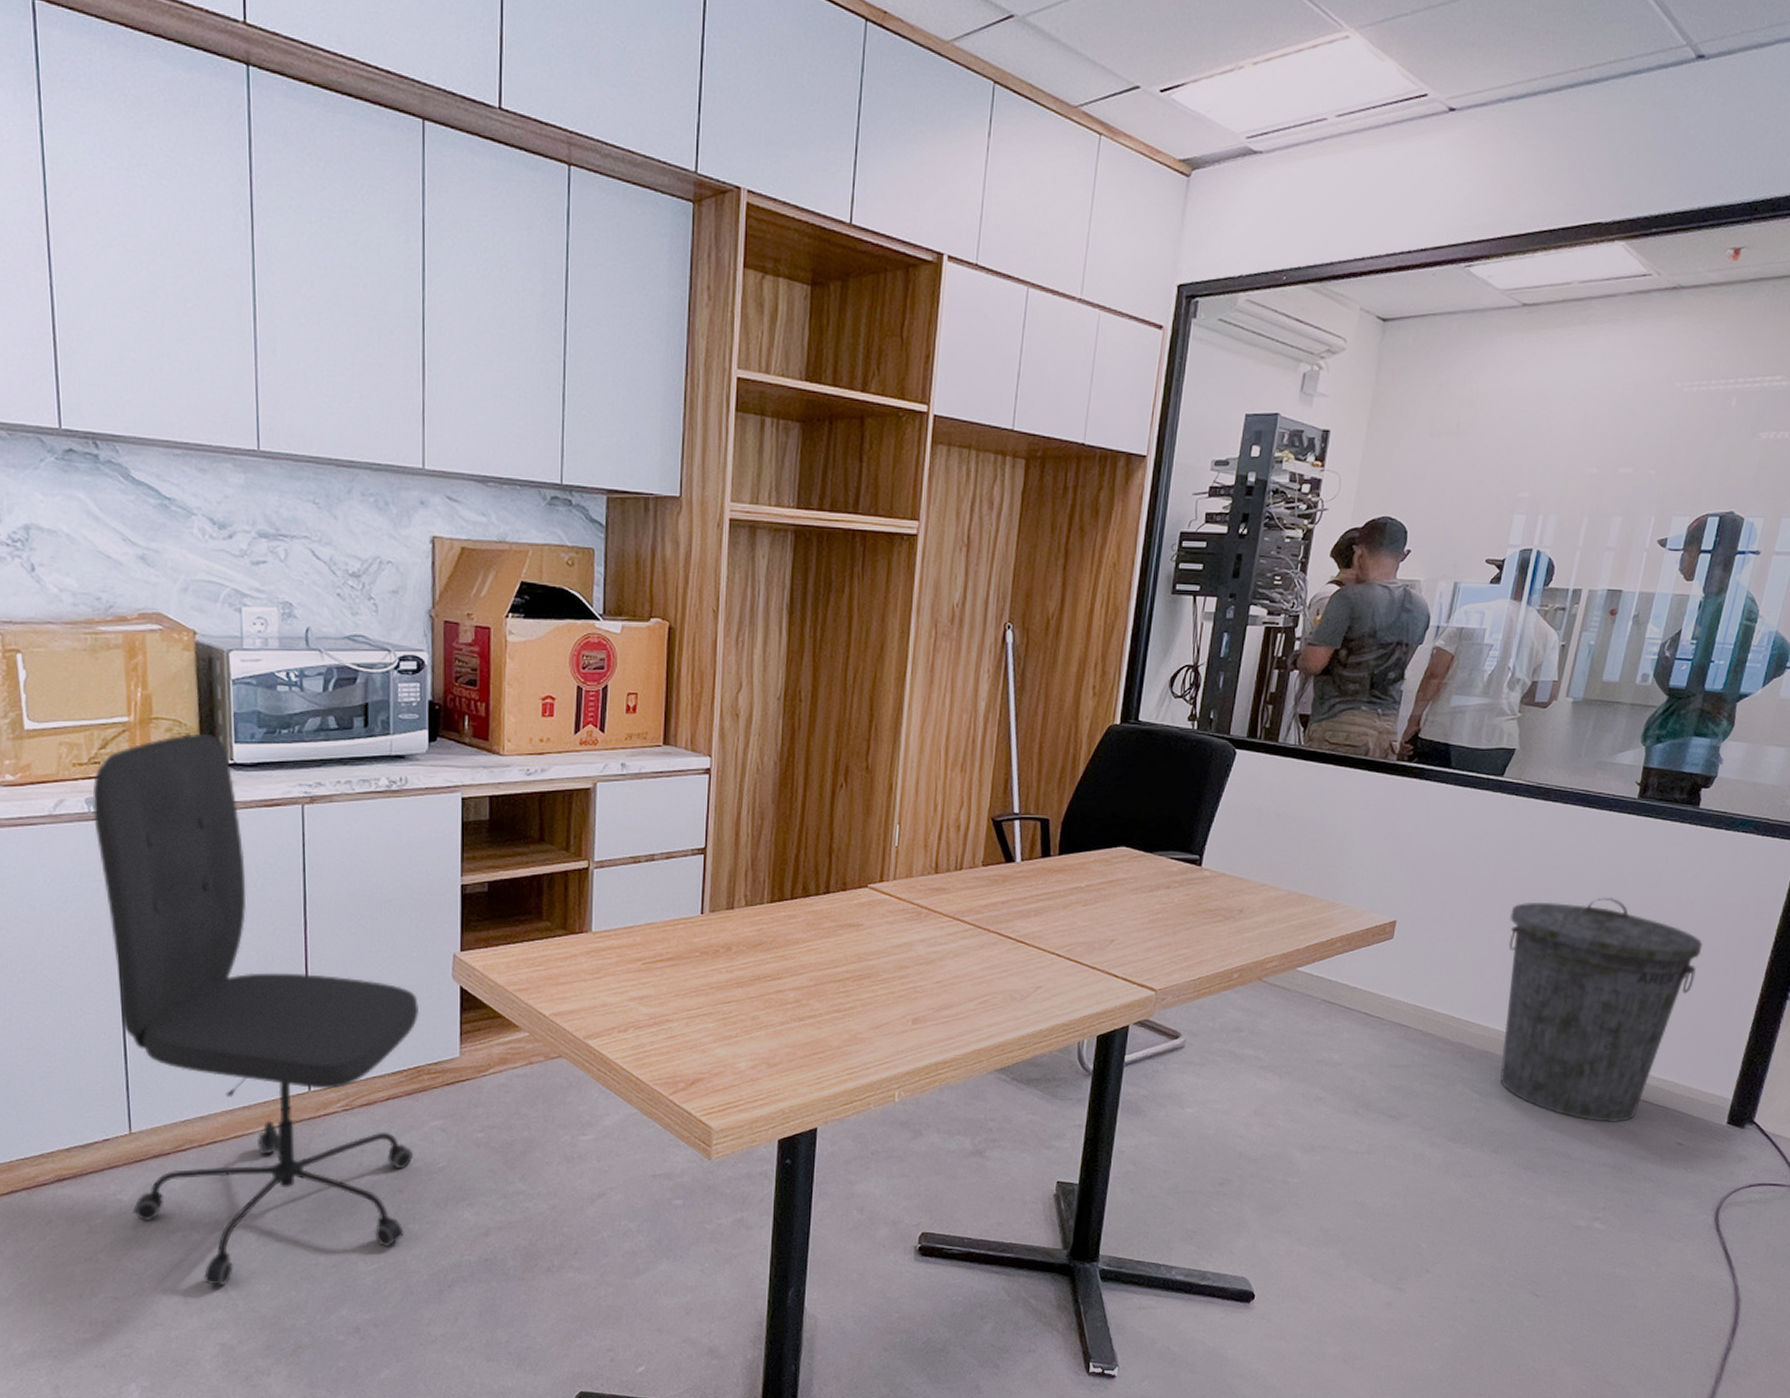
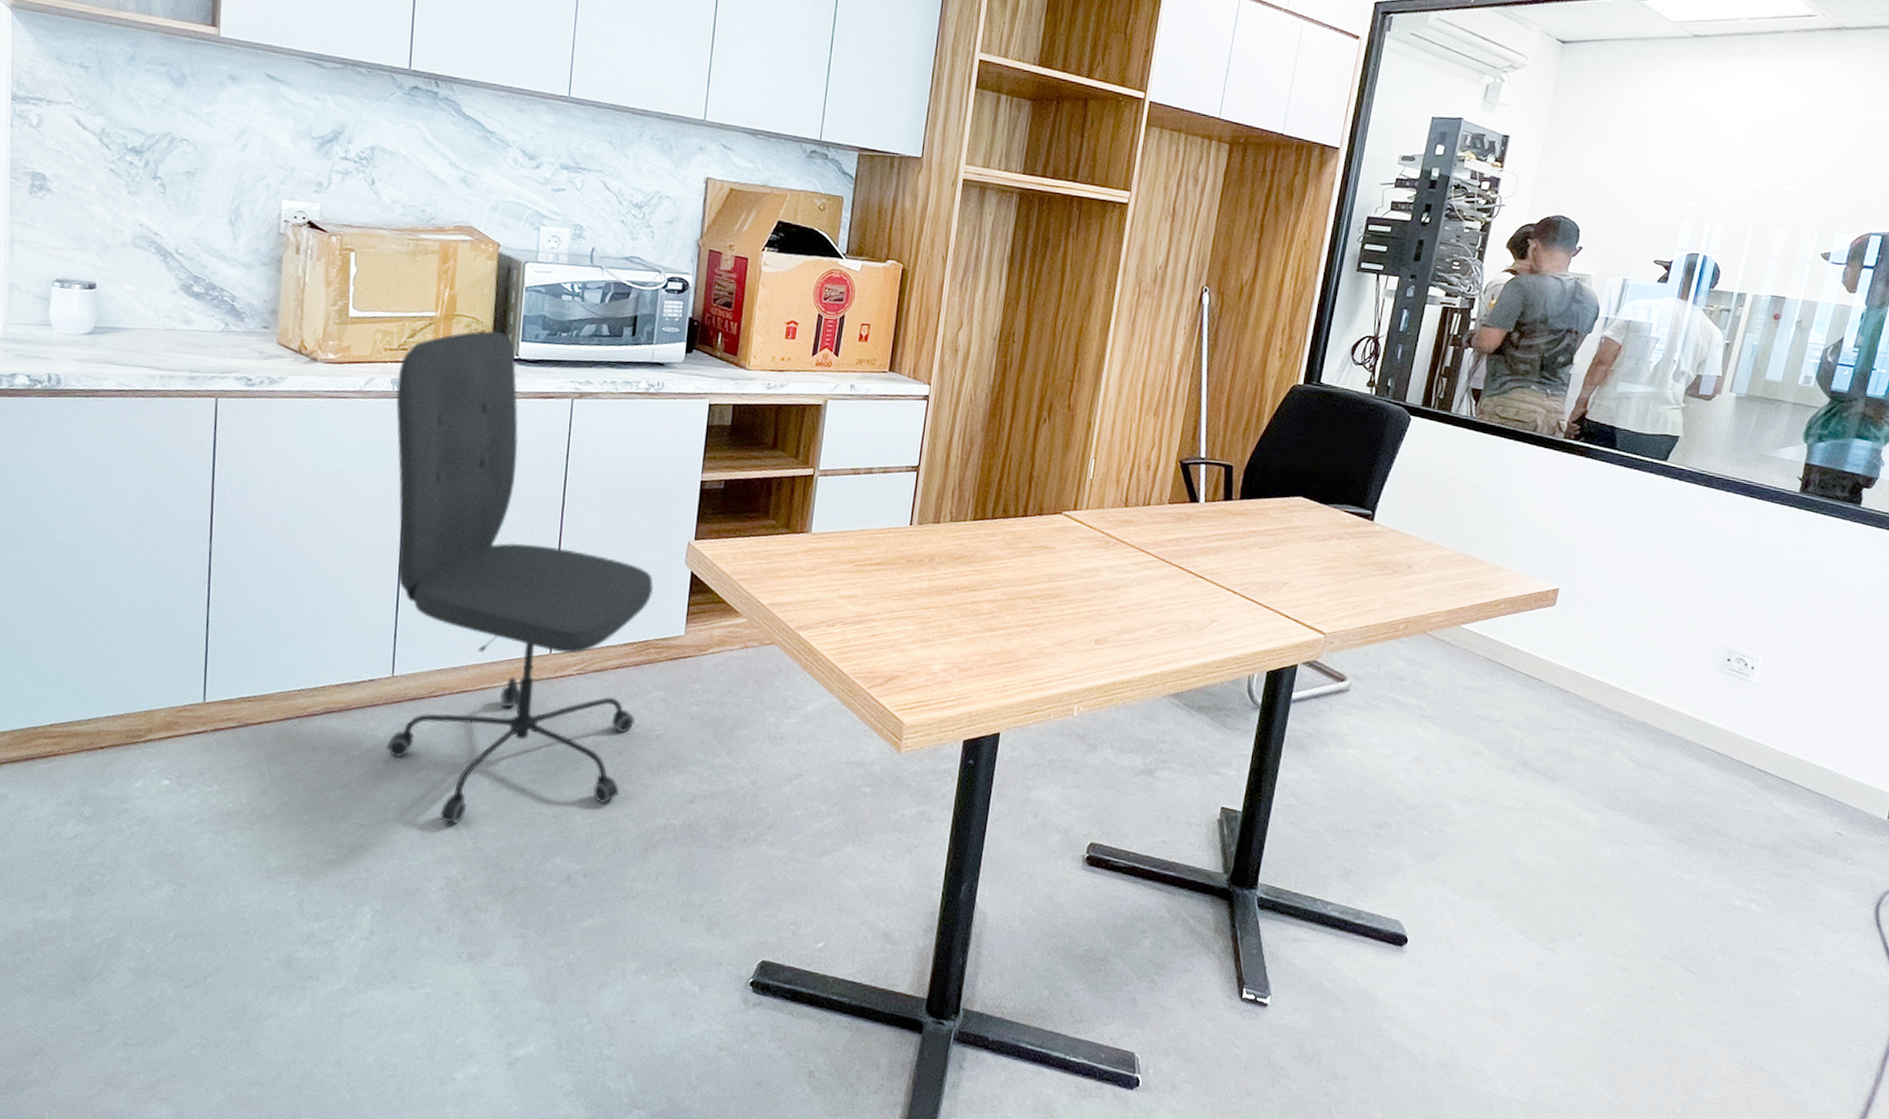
trash can: present [1500,897,1703,1123] -> none [1657,582,1864,807]

